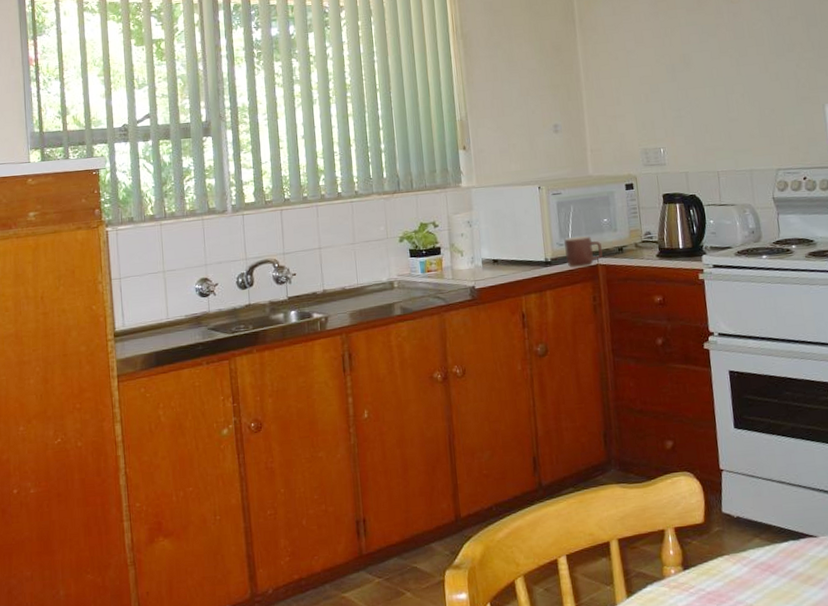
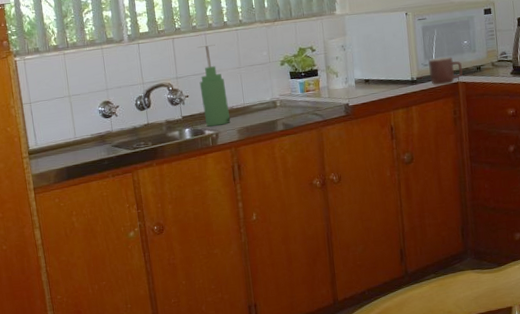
soap dispenser: none [307,217,343,309] -> present [197,44,231,127]

